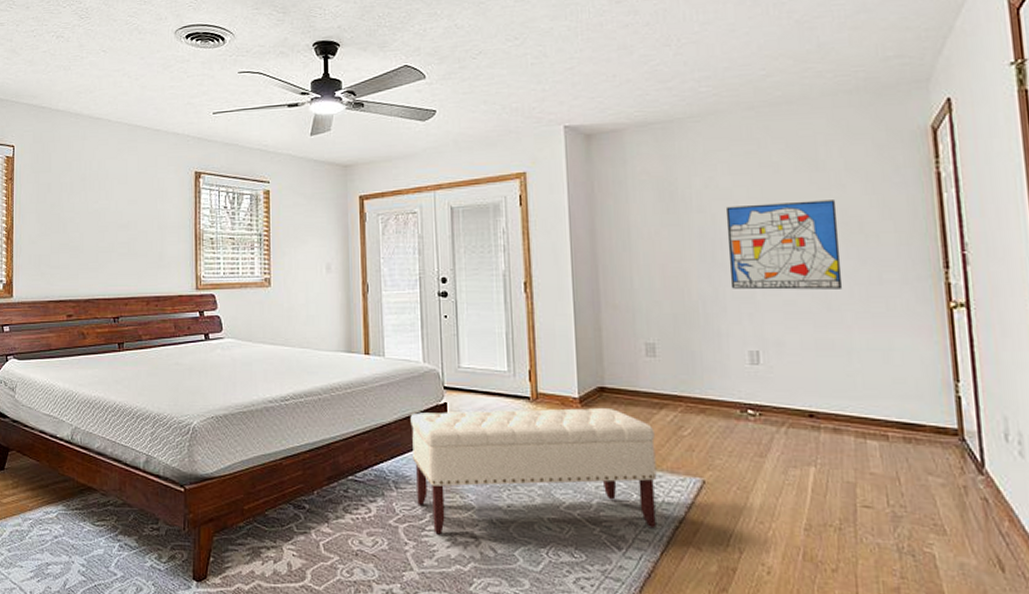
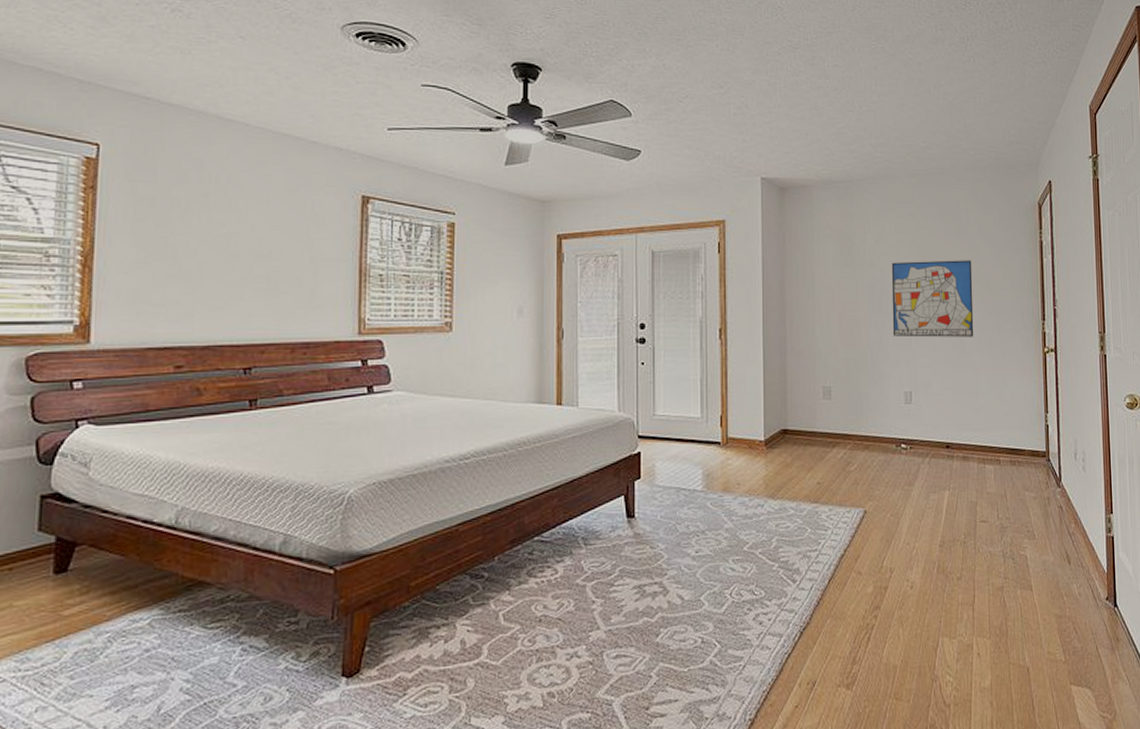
bench: present [410,407,657,535] -> none [603,448,828,589]

